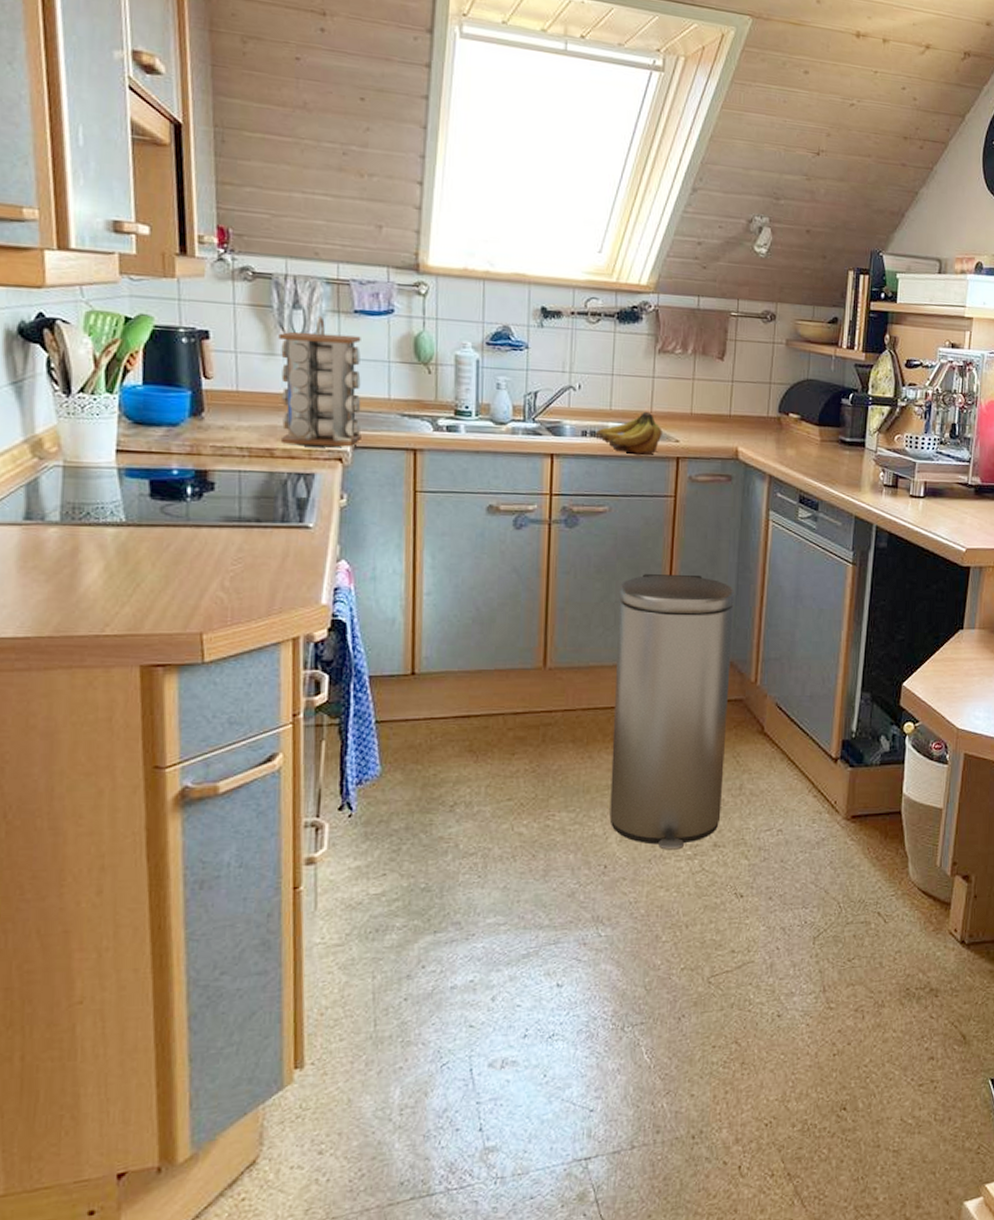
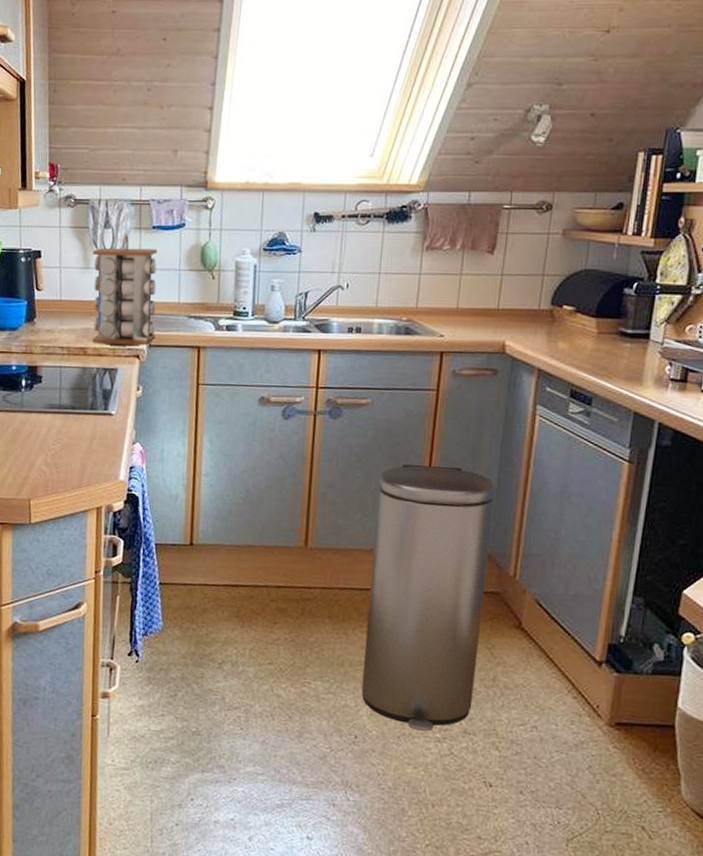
fruit: present [594,411,663,456] -> none [359,307,427,351]

